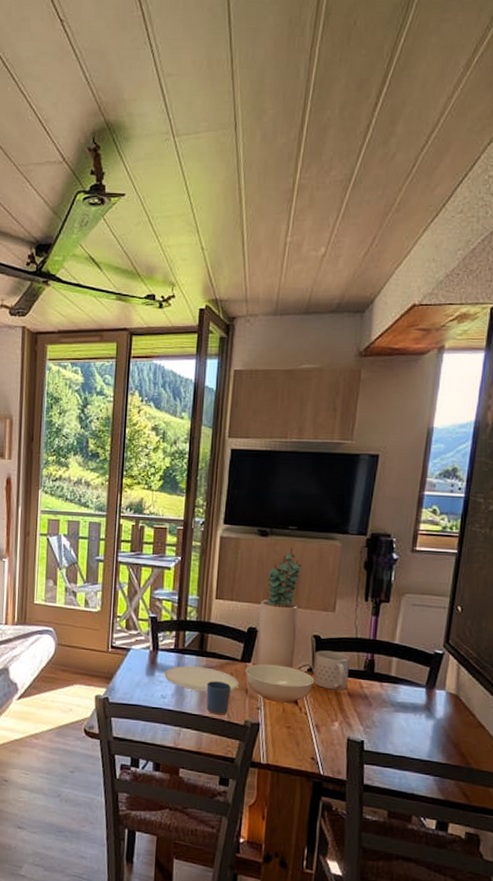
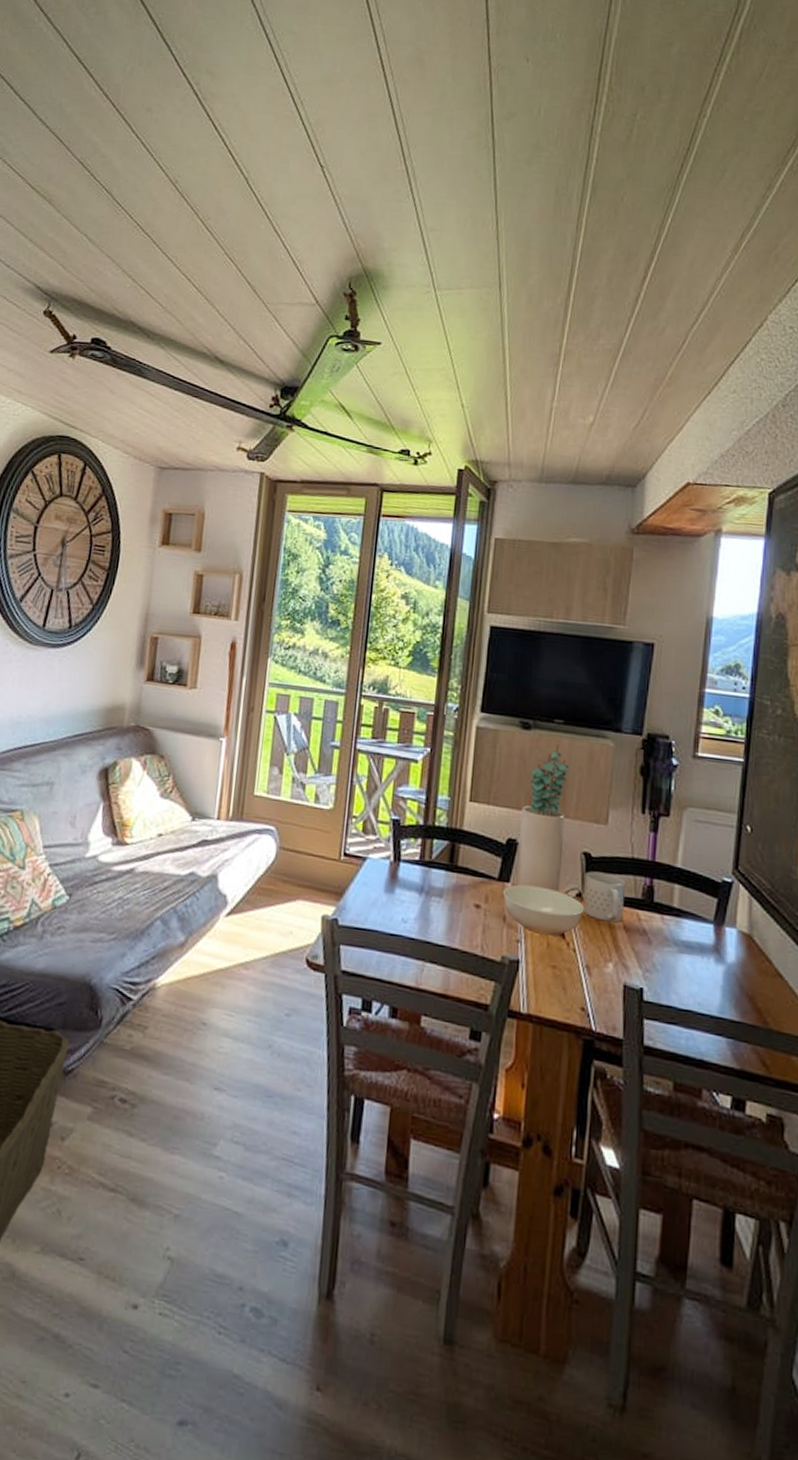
plate: present [164,665,239,693] -> none [406,882,495,919]
mug: present [206,681,231,715] -> none [456,903,486,948]

